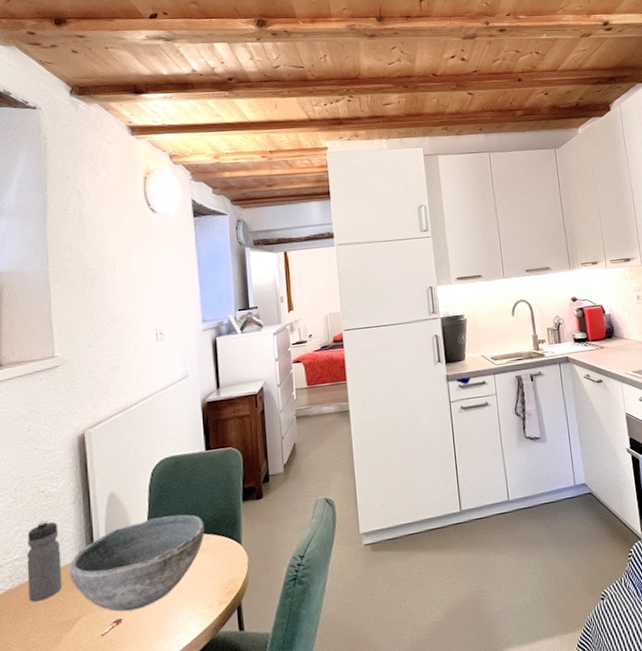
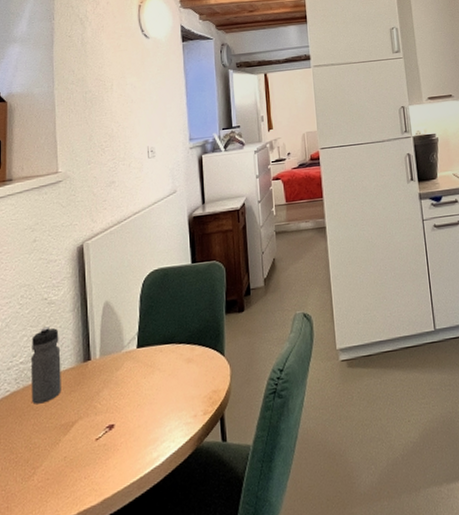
bowl: present [69,514,205,612] -> none [68,324,191,418]

